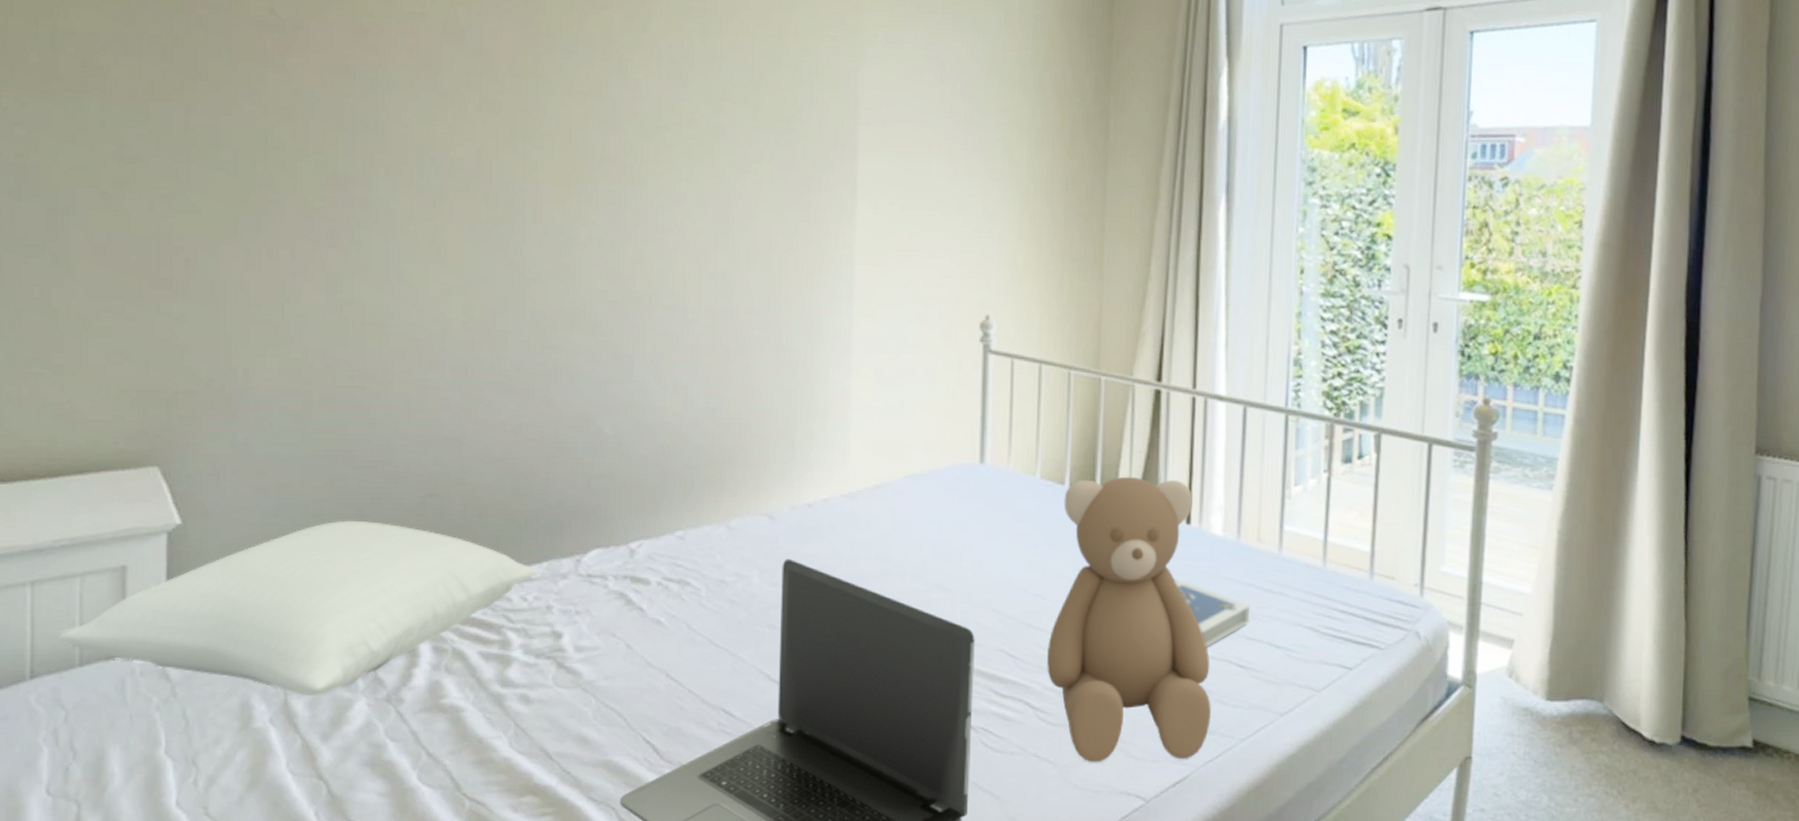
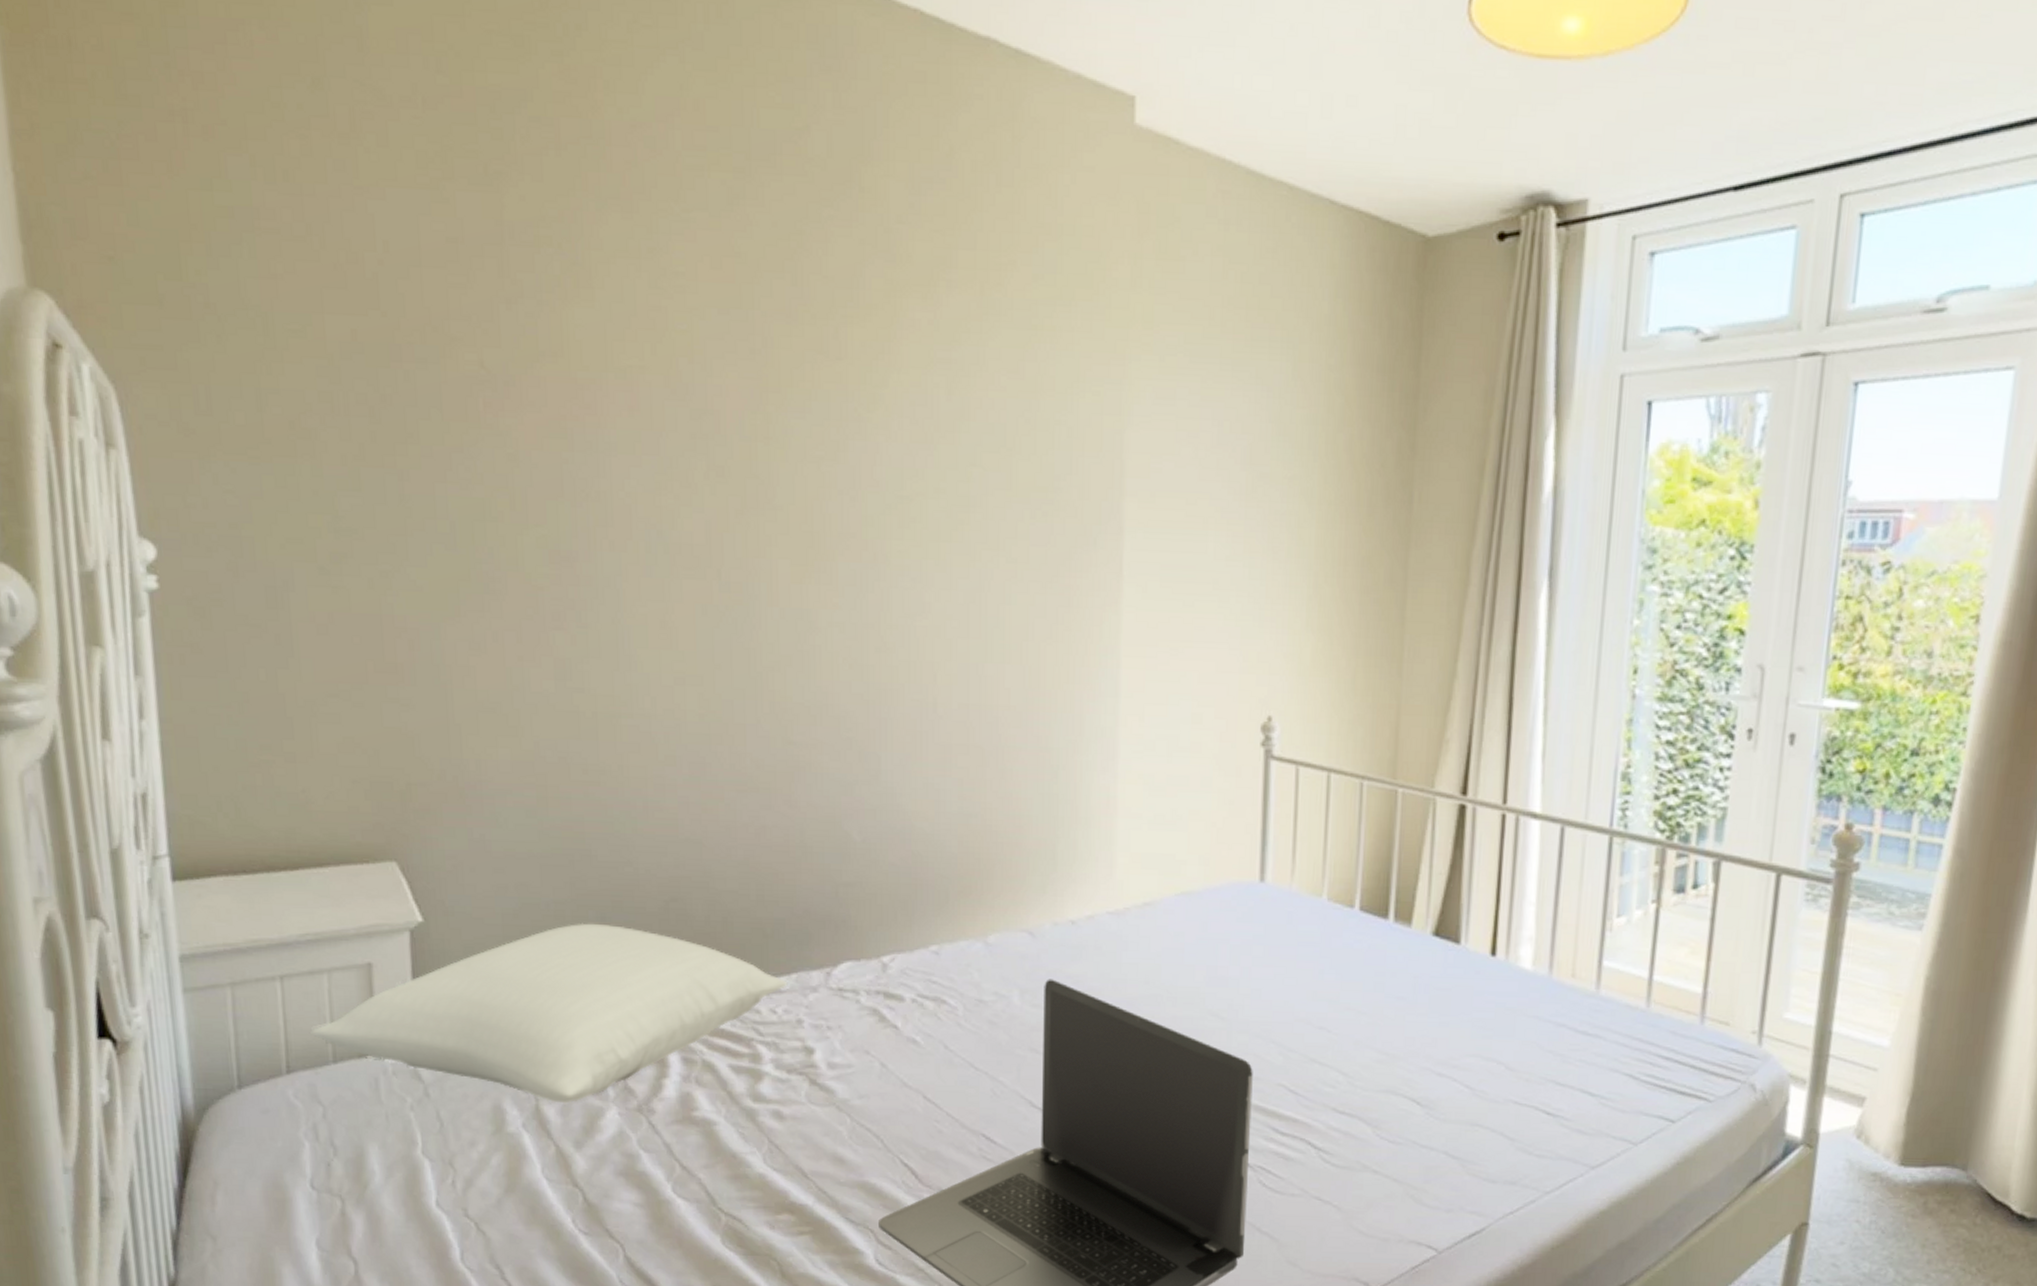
teddy bear: present [1047,476,1211,763] -> none [1331,900,1514,1210]
hardback book: present [1173,578,1251,647] -> none [1475,1015,1561,1091]

